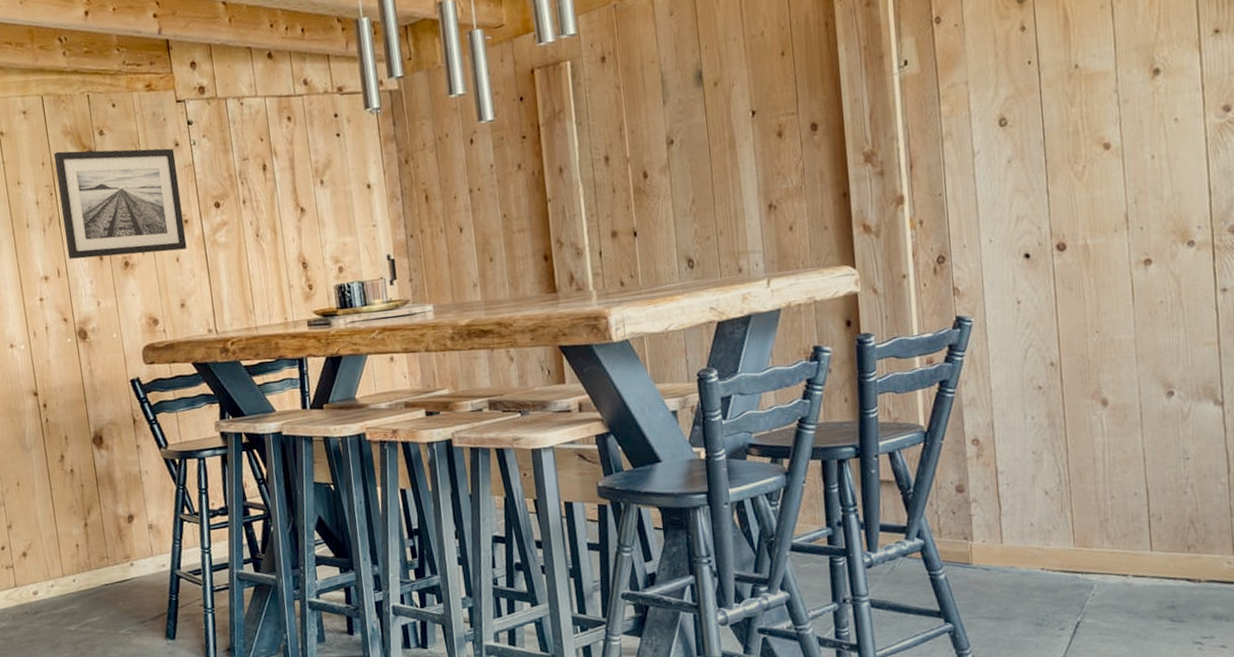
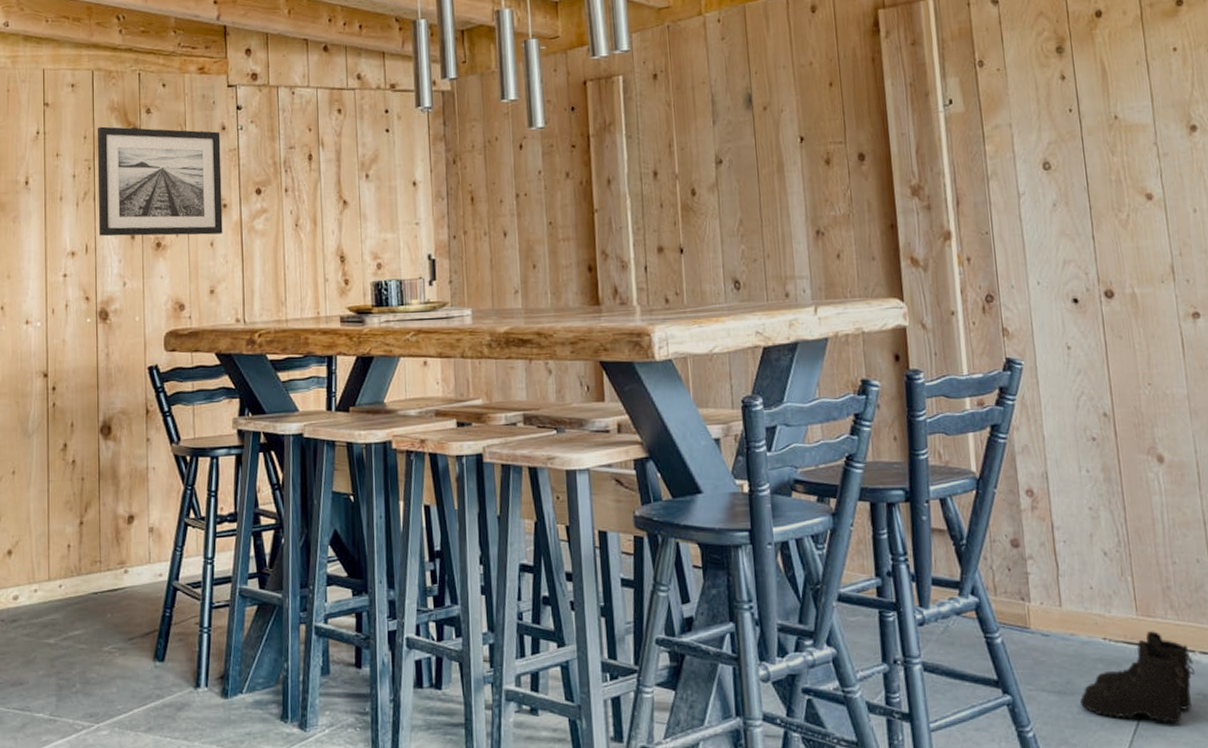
boots: none [1016,559,1127,639] -> present [1079,631,1195,723]

